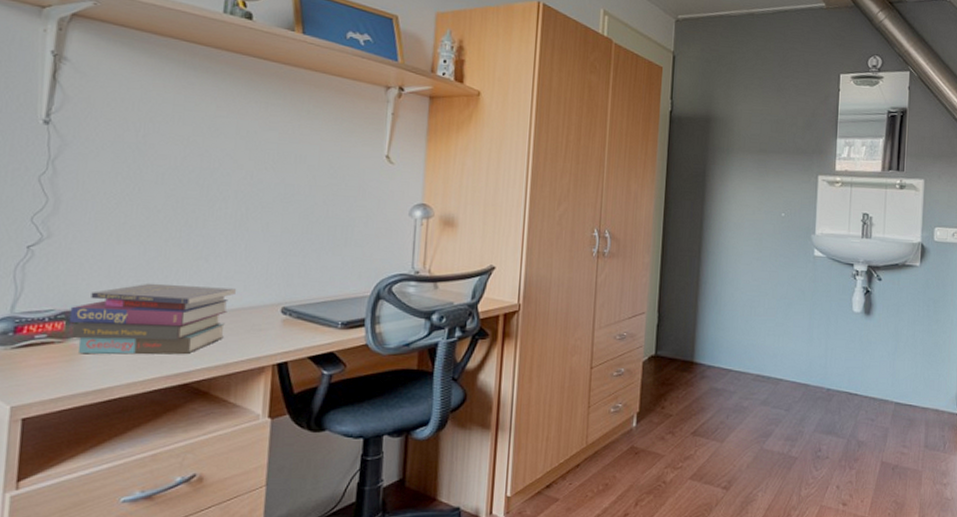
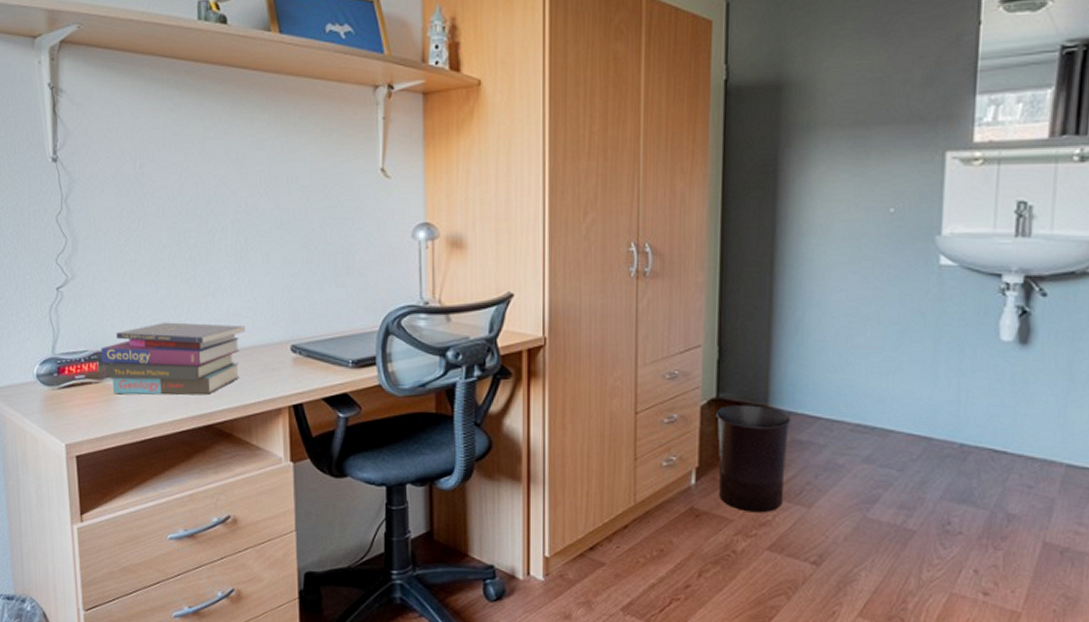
waste bin: none [654,360,710,449] -> present [716,404,791,513]

